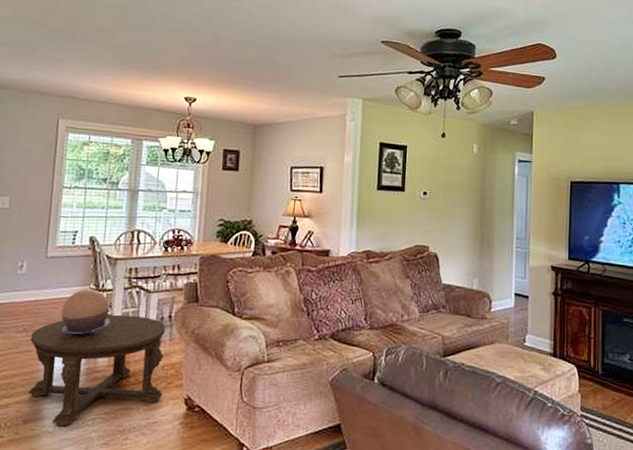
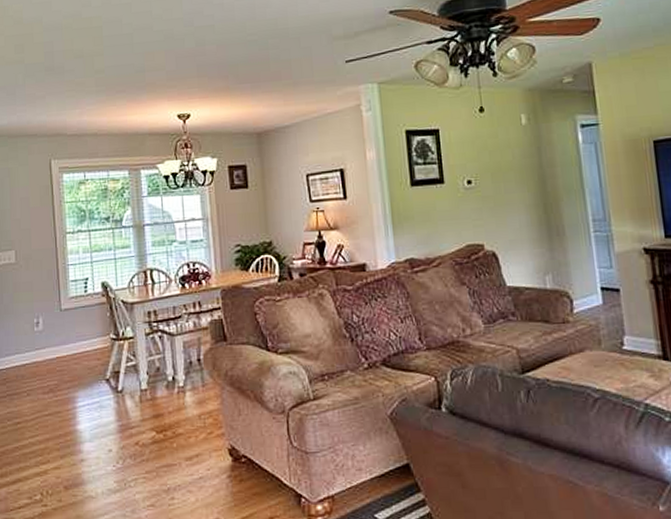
coffee table: present [29,314,166,427] -> none [58,362,205,490]
decorative bowl: present [61,288,110,334] -> none [85,339,136,389]

